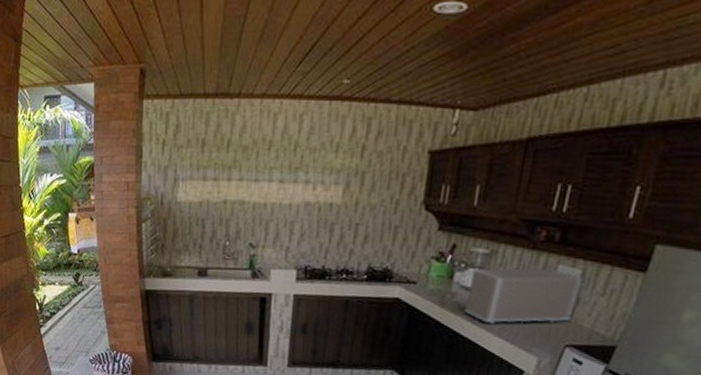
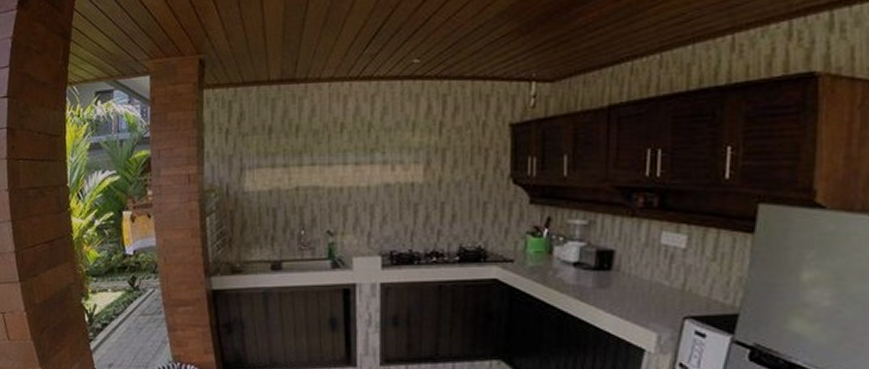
microwave: present [464,268,584,325] -> none [569,236,691,301]

